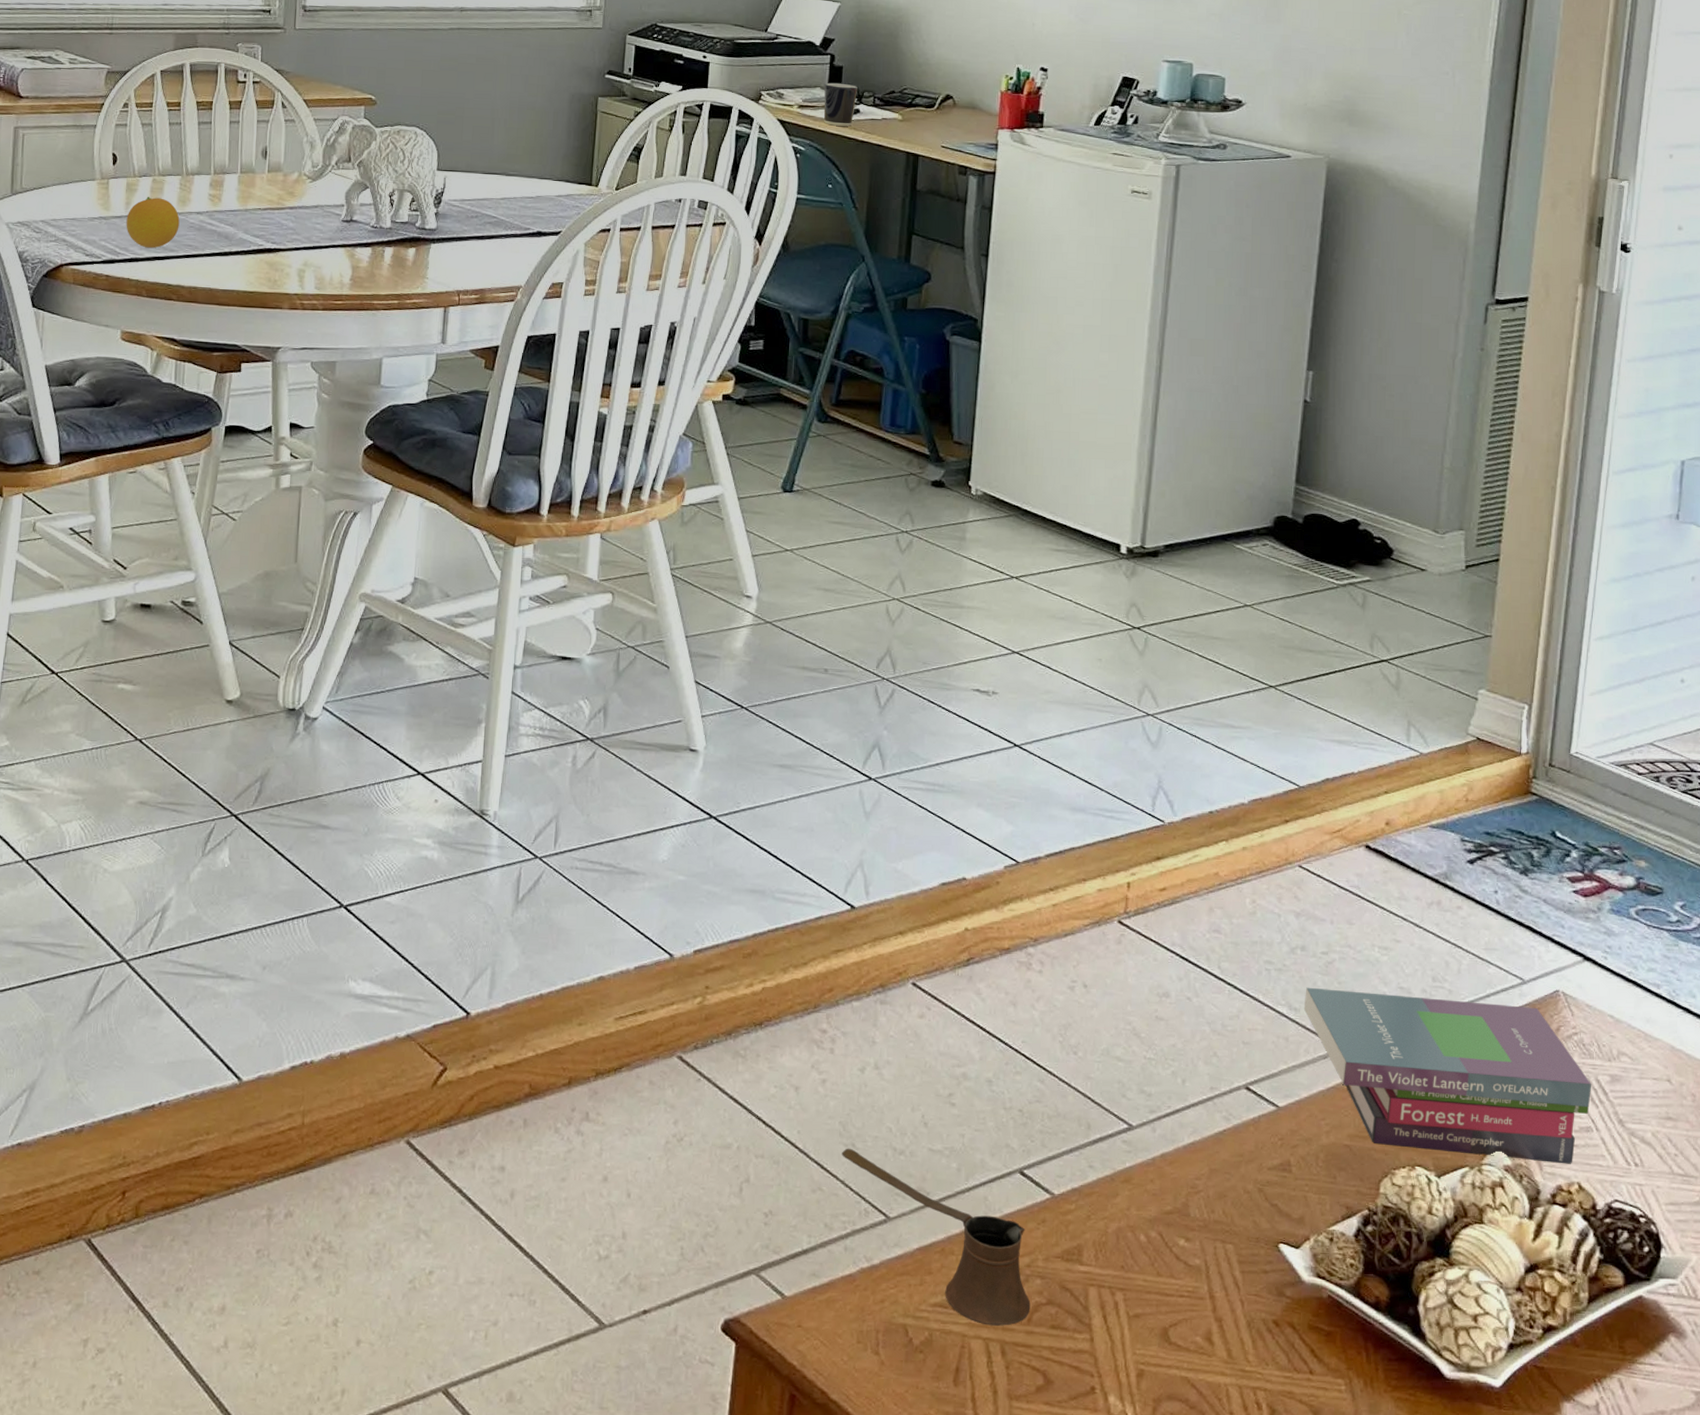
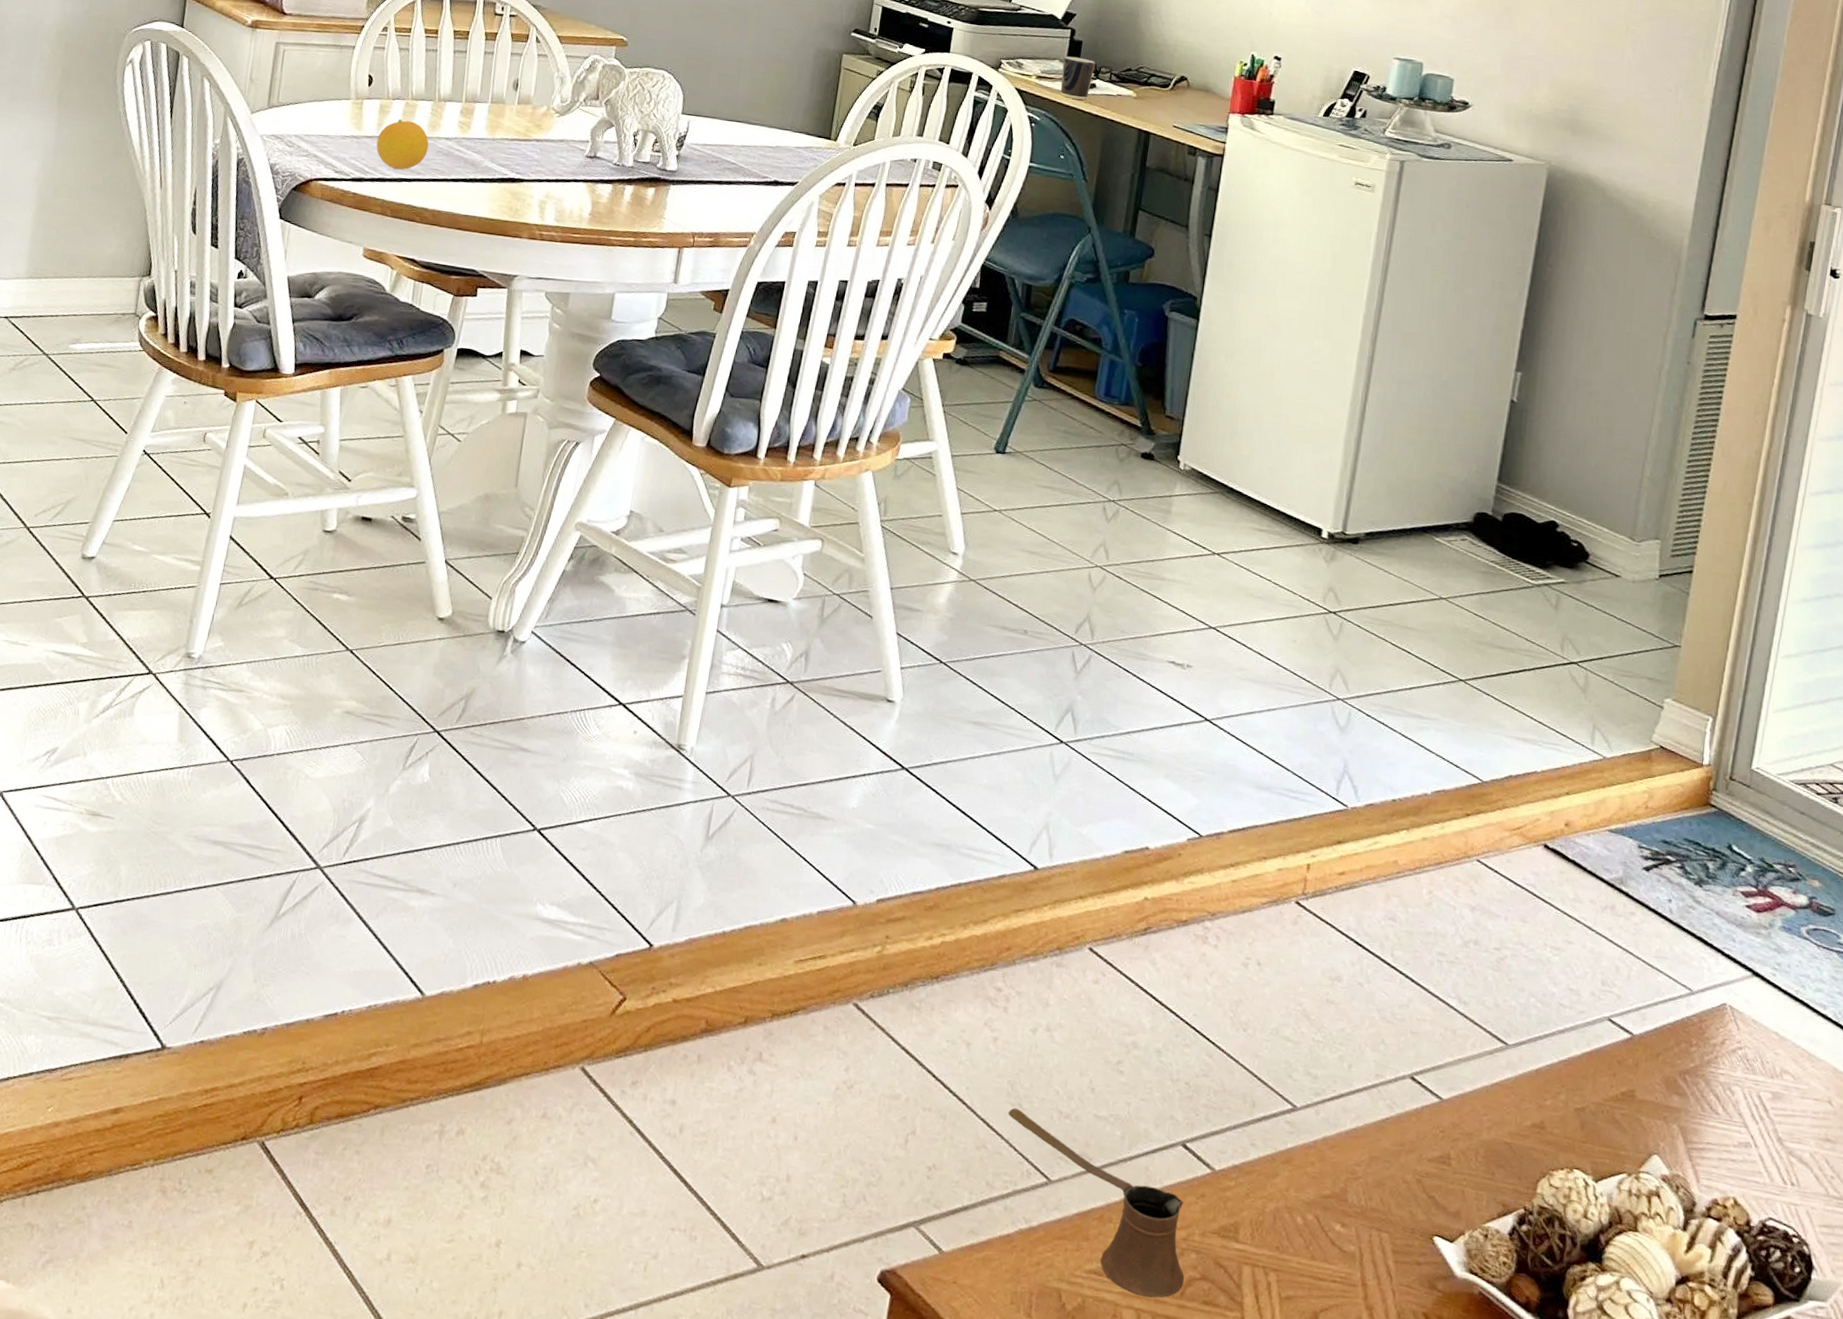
books: present [1303,987,1592,1164] -> none [1473,981,1754,1179]

